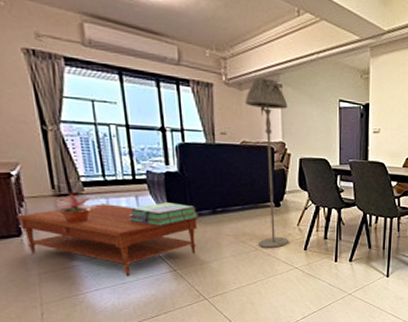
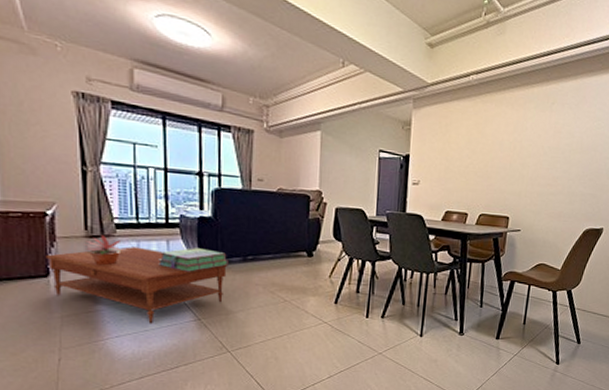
floor lamp: present [244,77,288,249] -> none [284,125,328,301]

